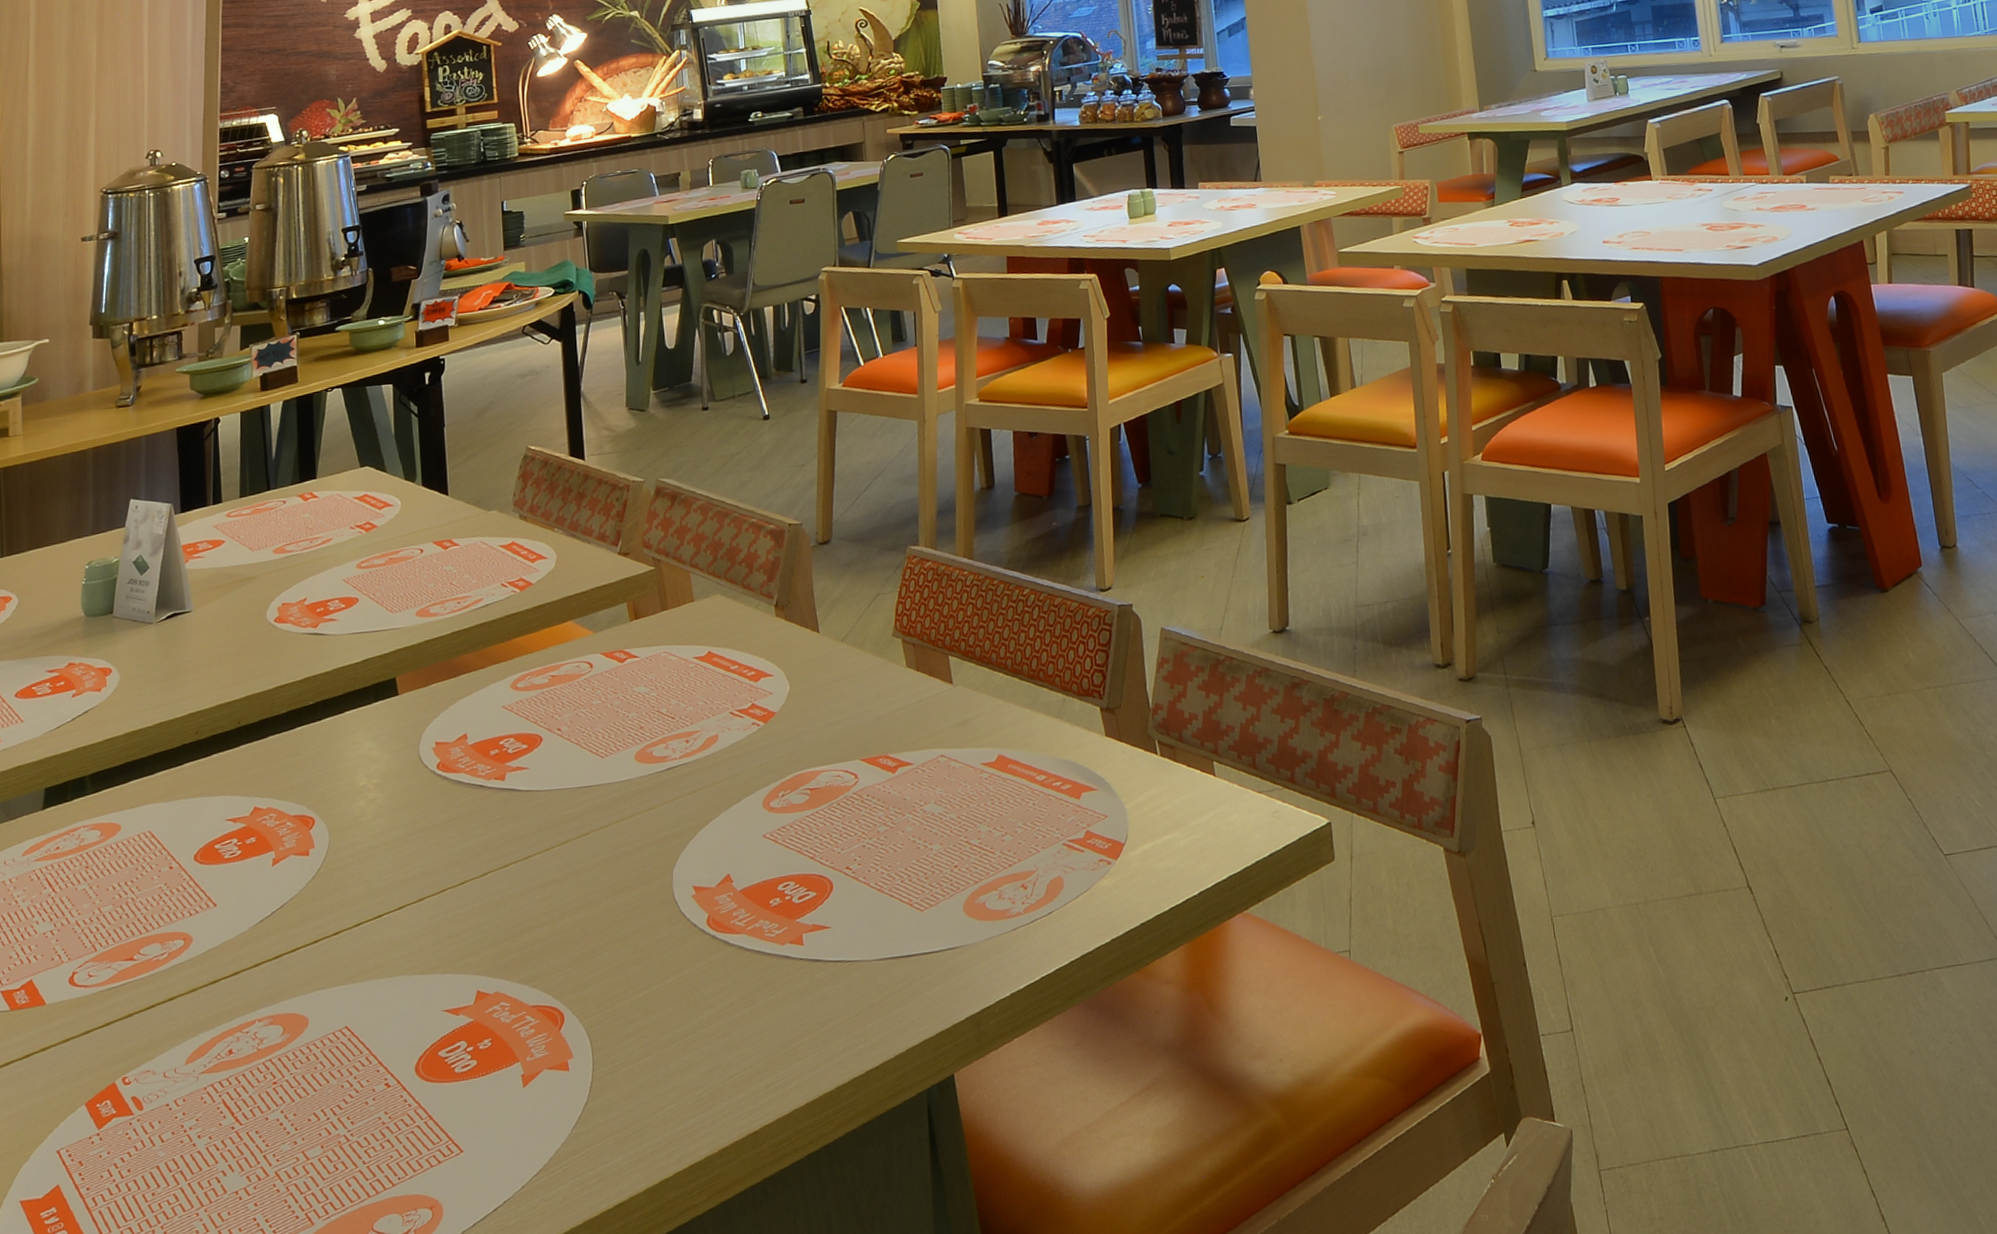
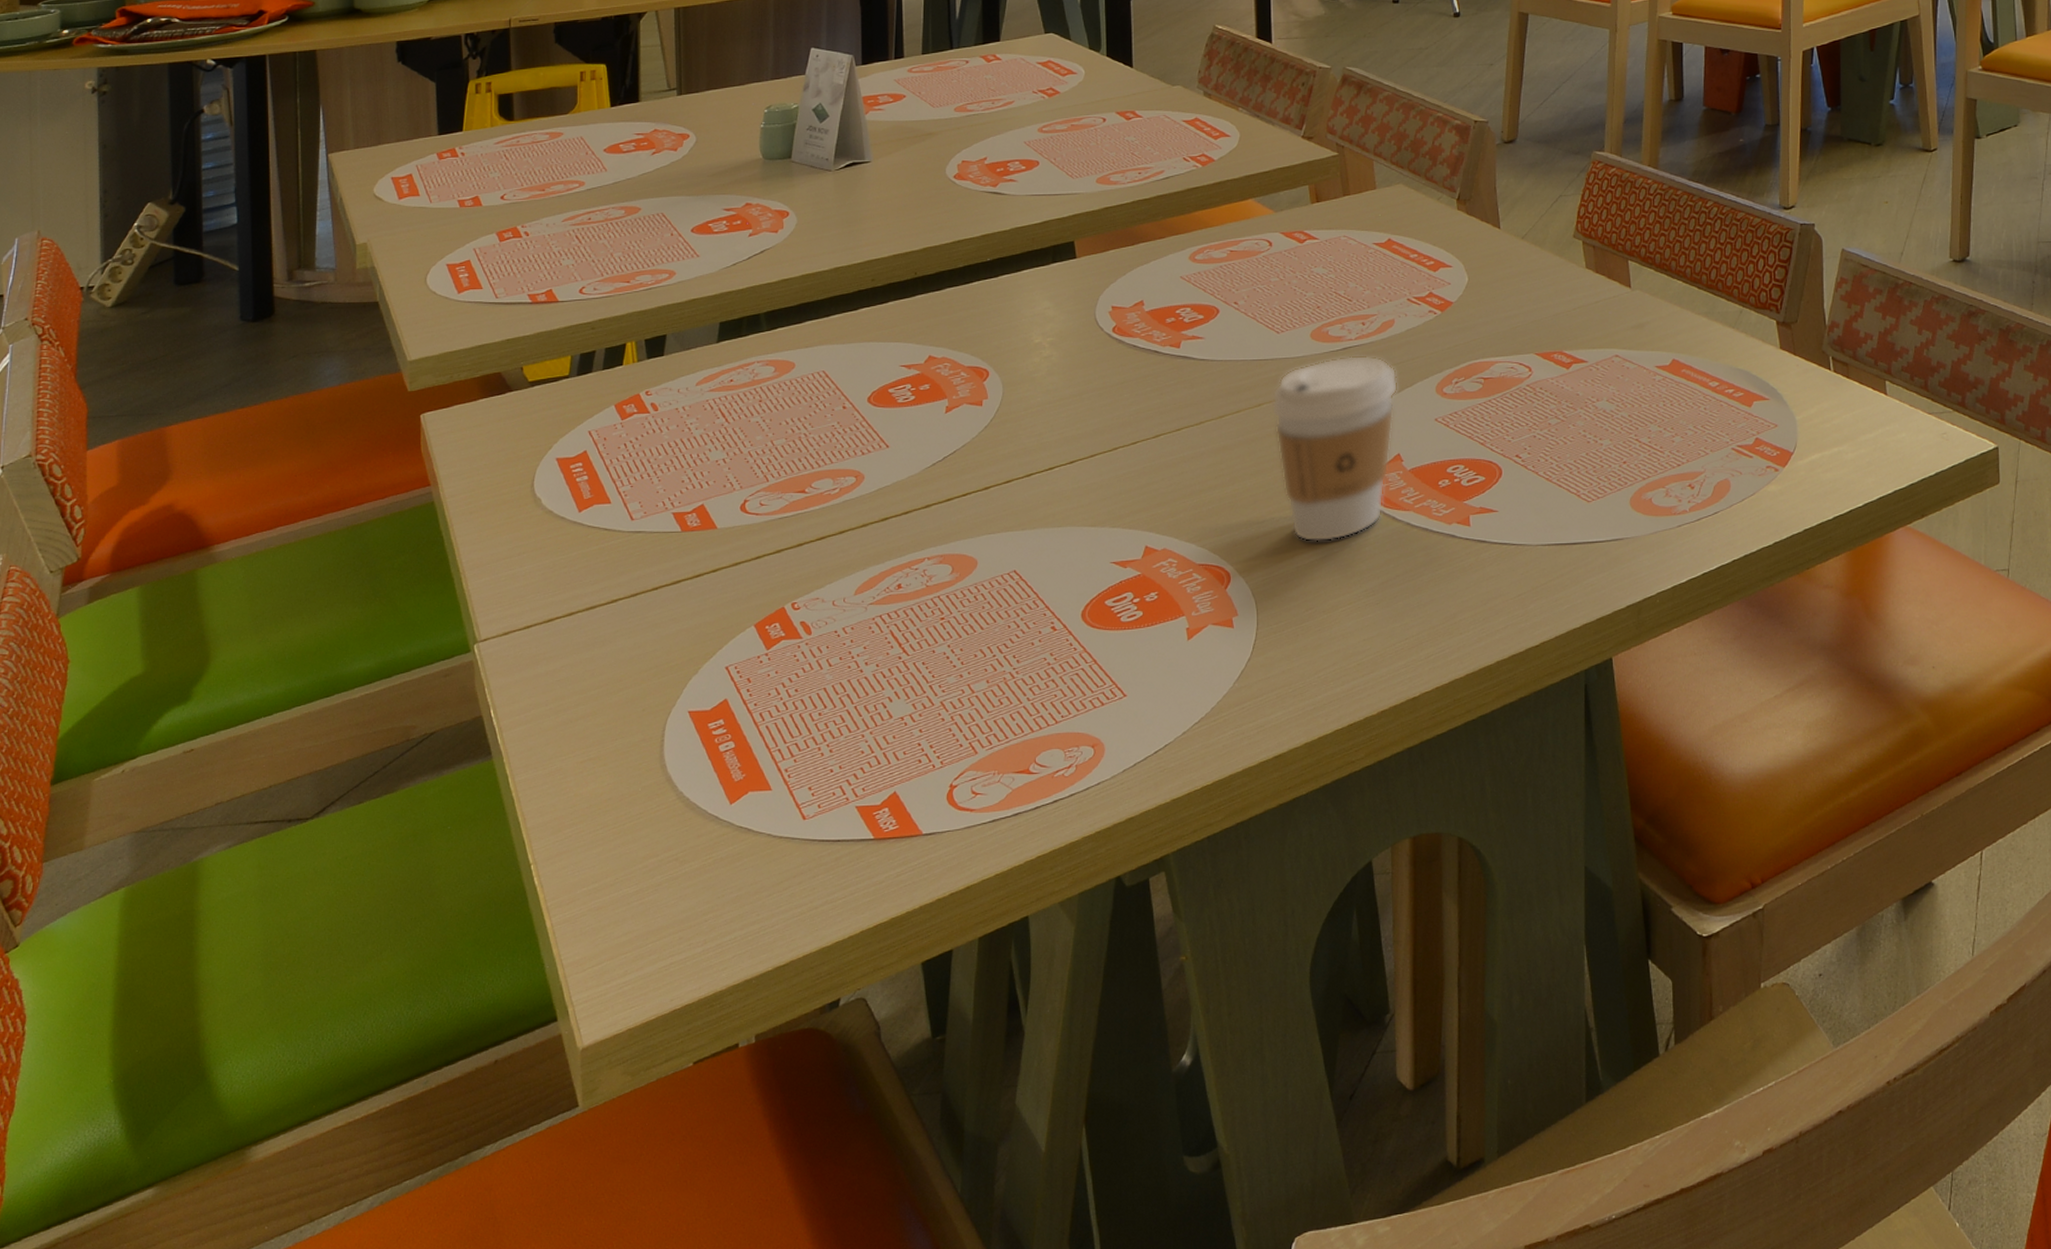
coffee cup: none [598,774,725,975] -> present [1271,355,1398,542]

